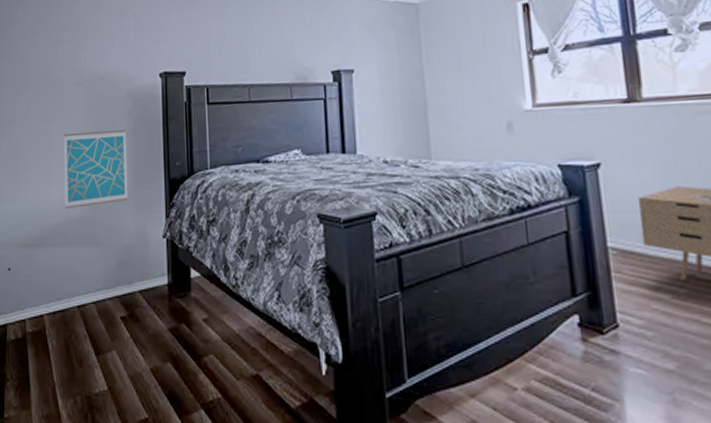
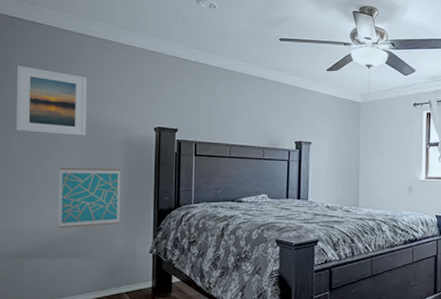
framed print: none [20,19,88,95] -> present [16,66,87,136]

